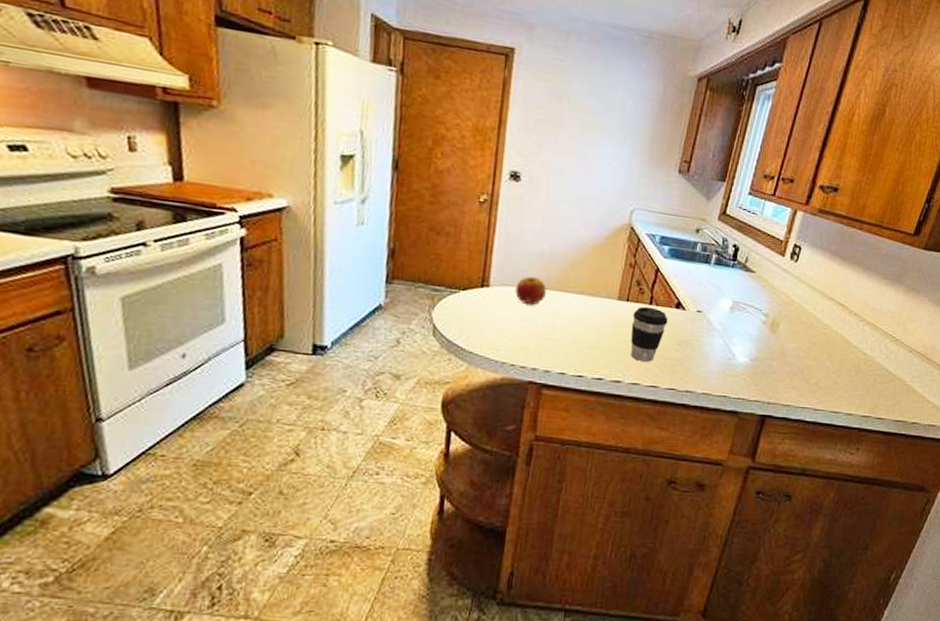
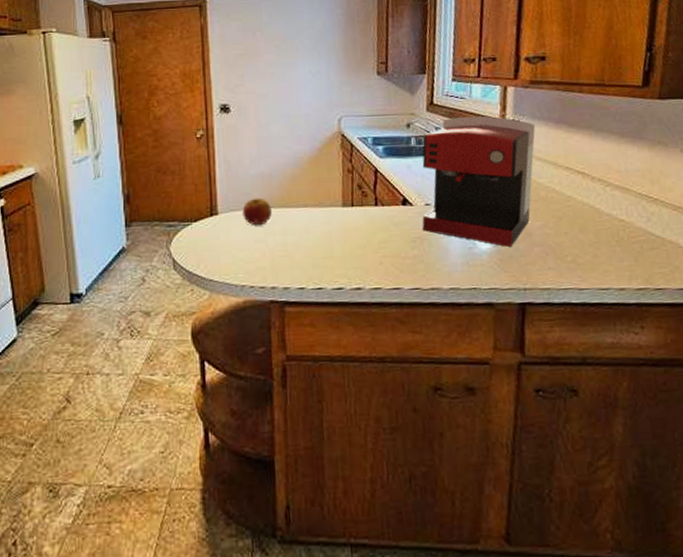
coffee cup: present [631,306,669,363] -> none [360,208,398,265]
coffee maker: none [689,230,814,363] -> present [422,115,536,247]

